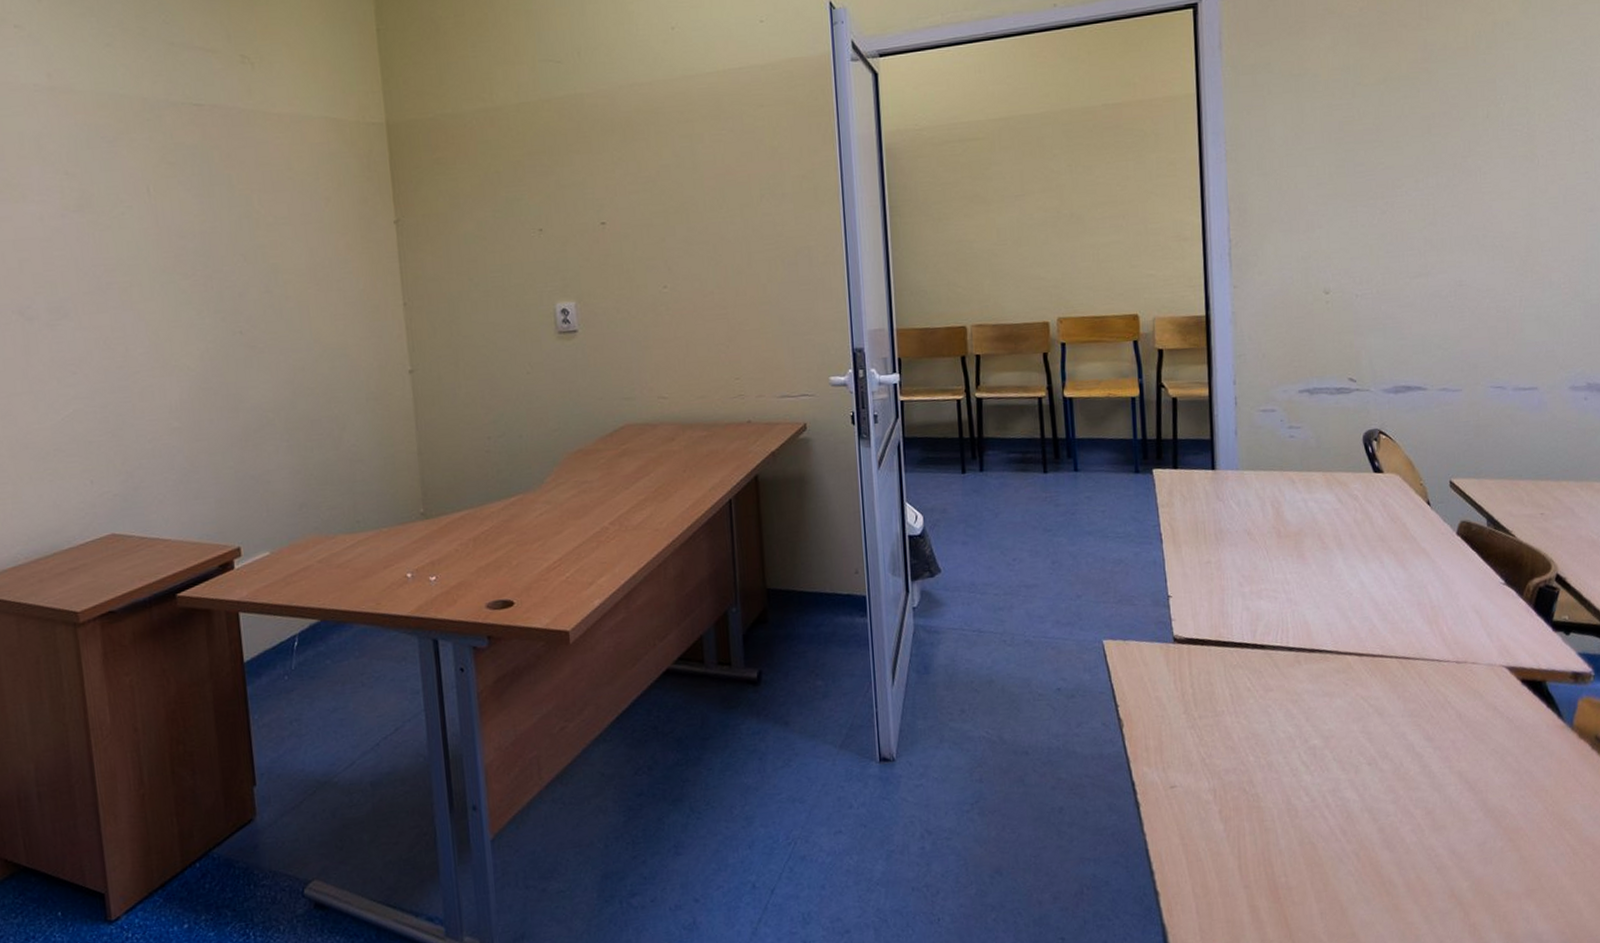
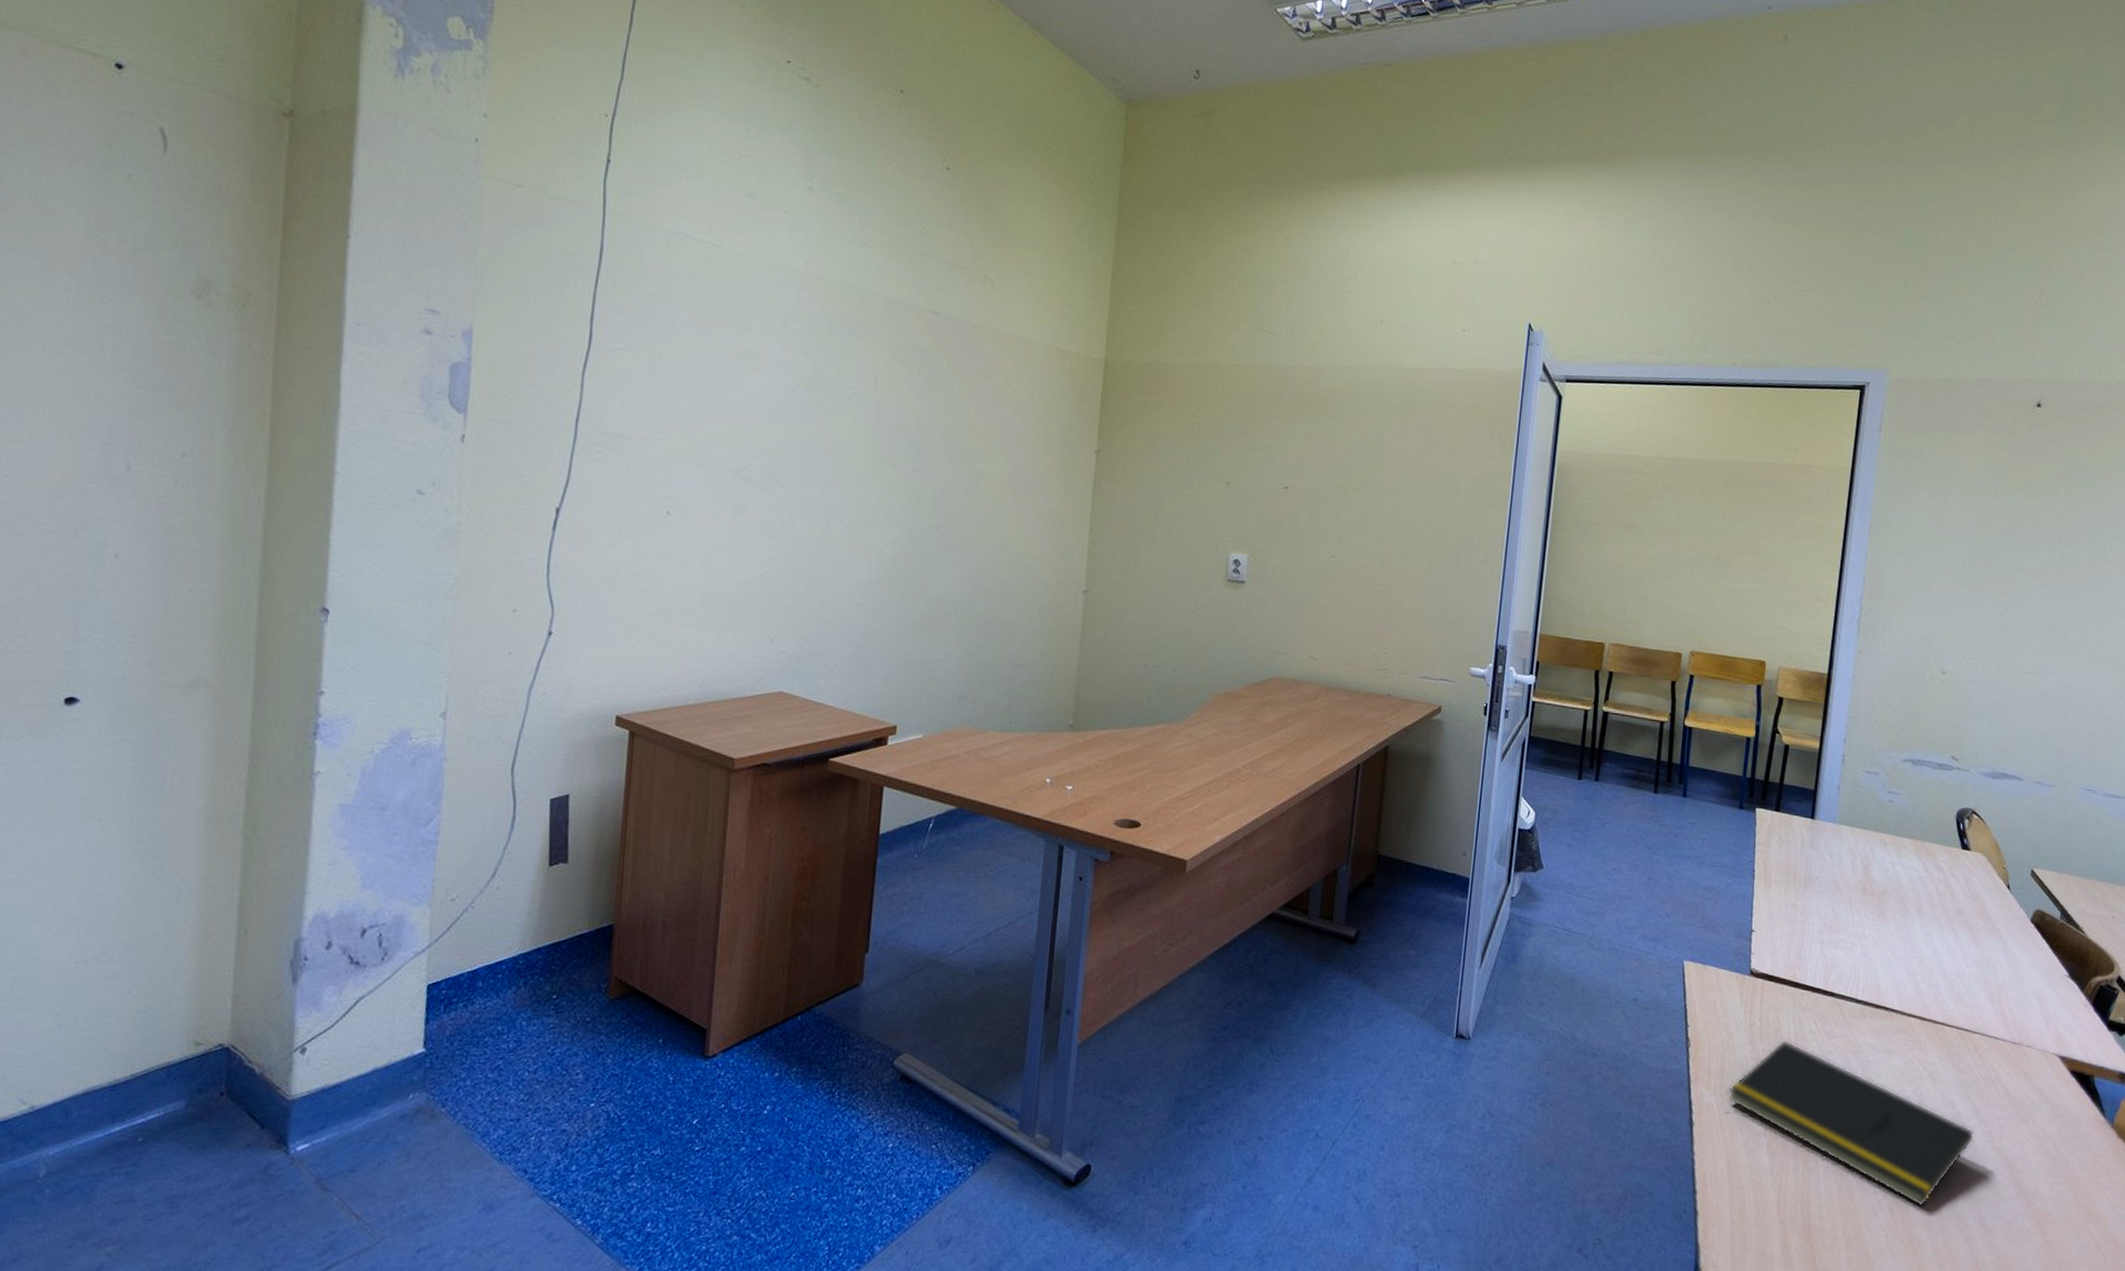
notepad: none [1169,701,1432,846] -> present [1727,1040,1975,1207]

